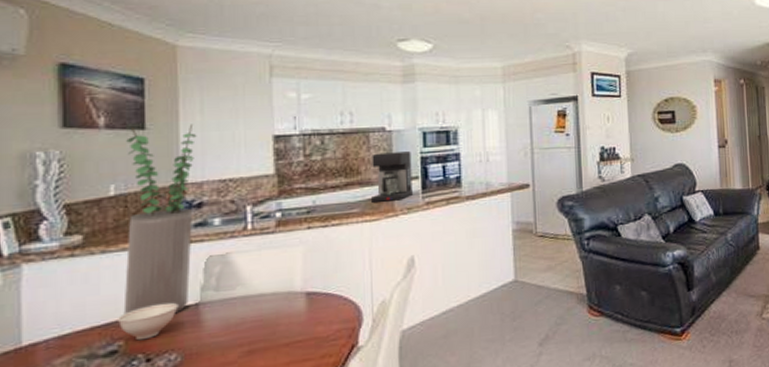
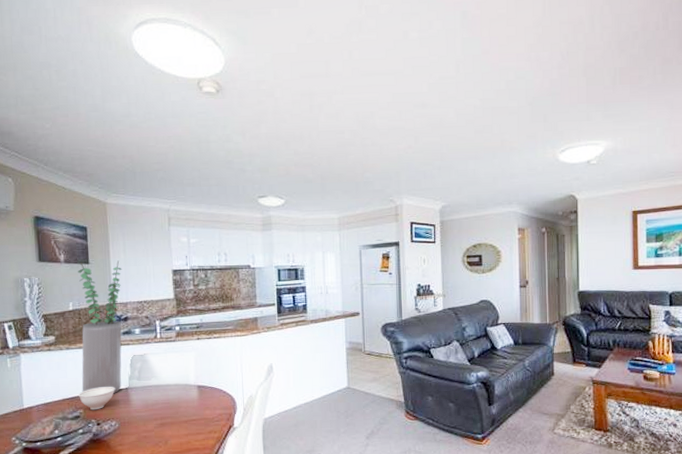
coffee maker: present [370,151,413,204] -> none [240,284,271,323]

